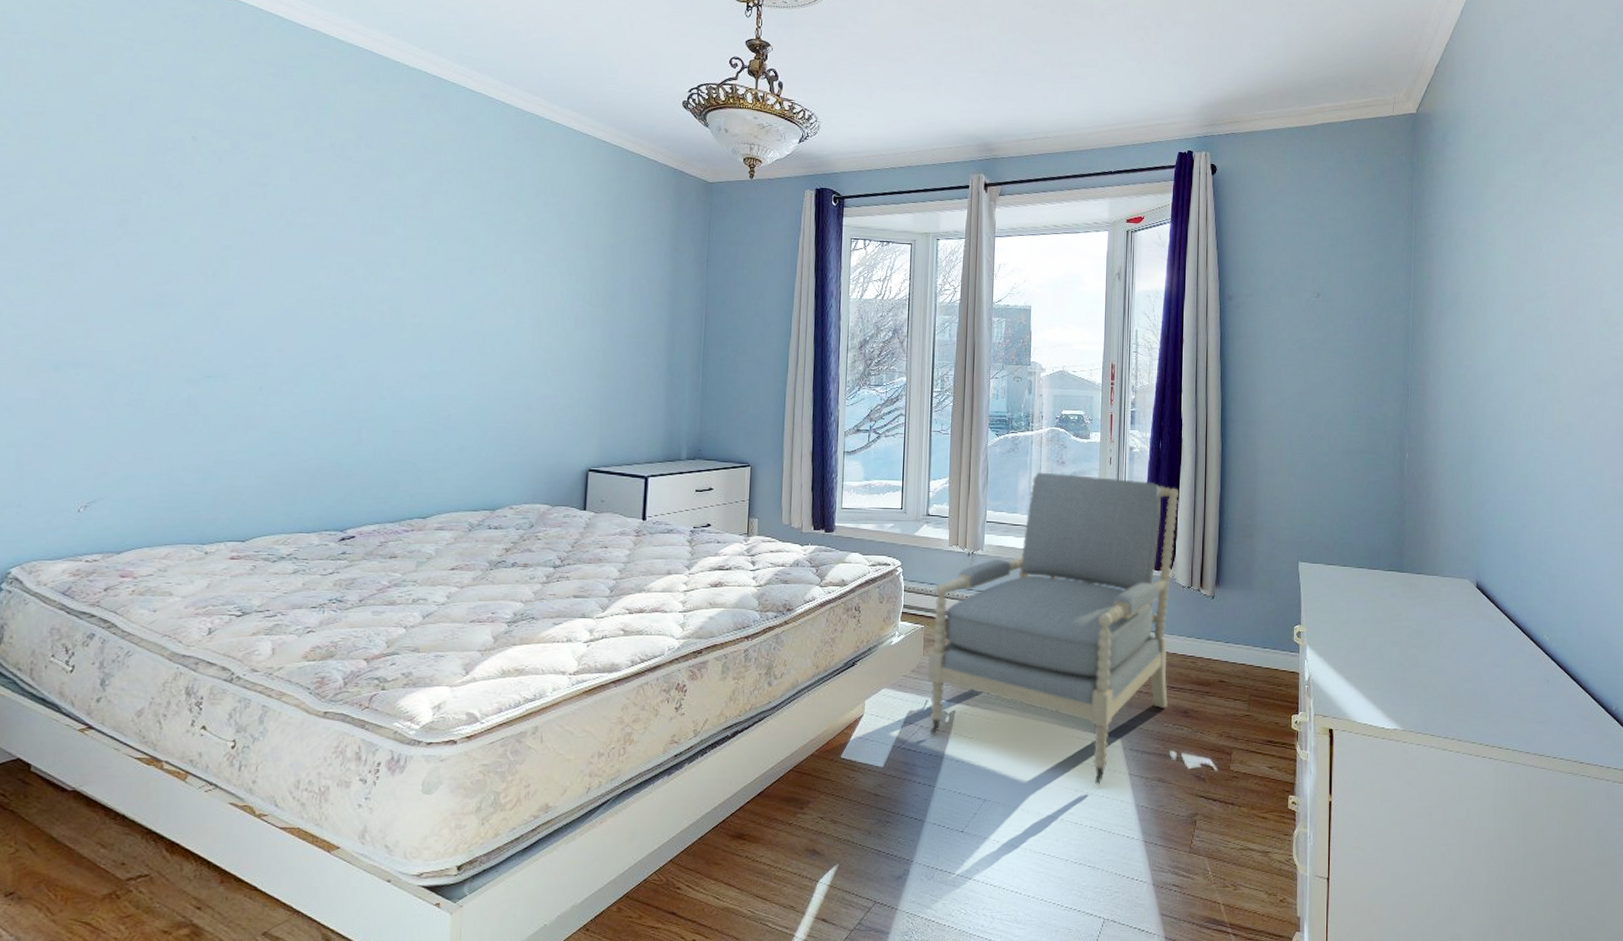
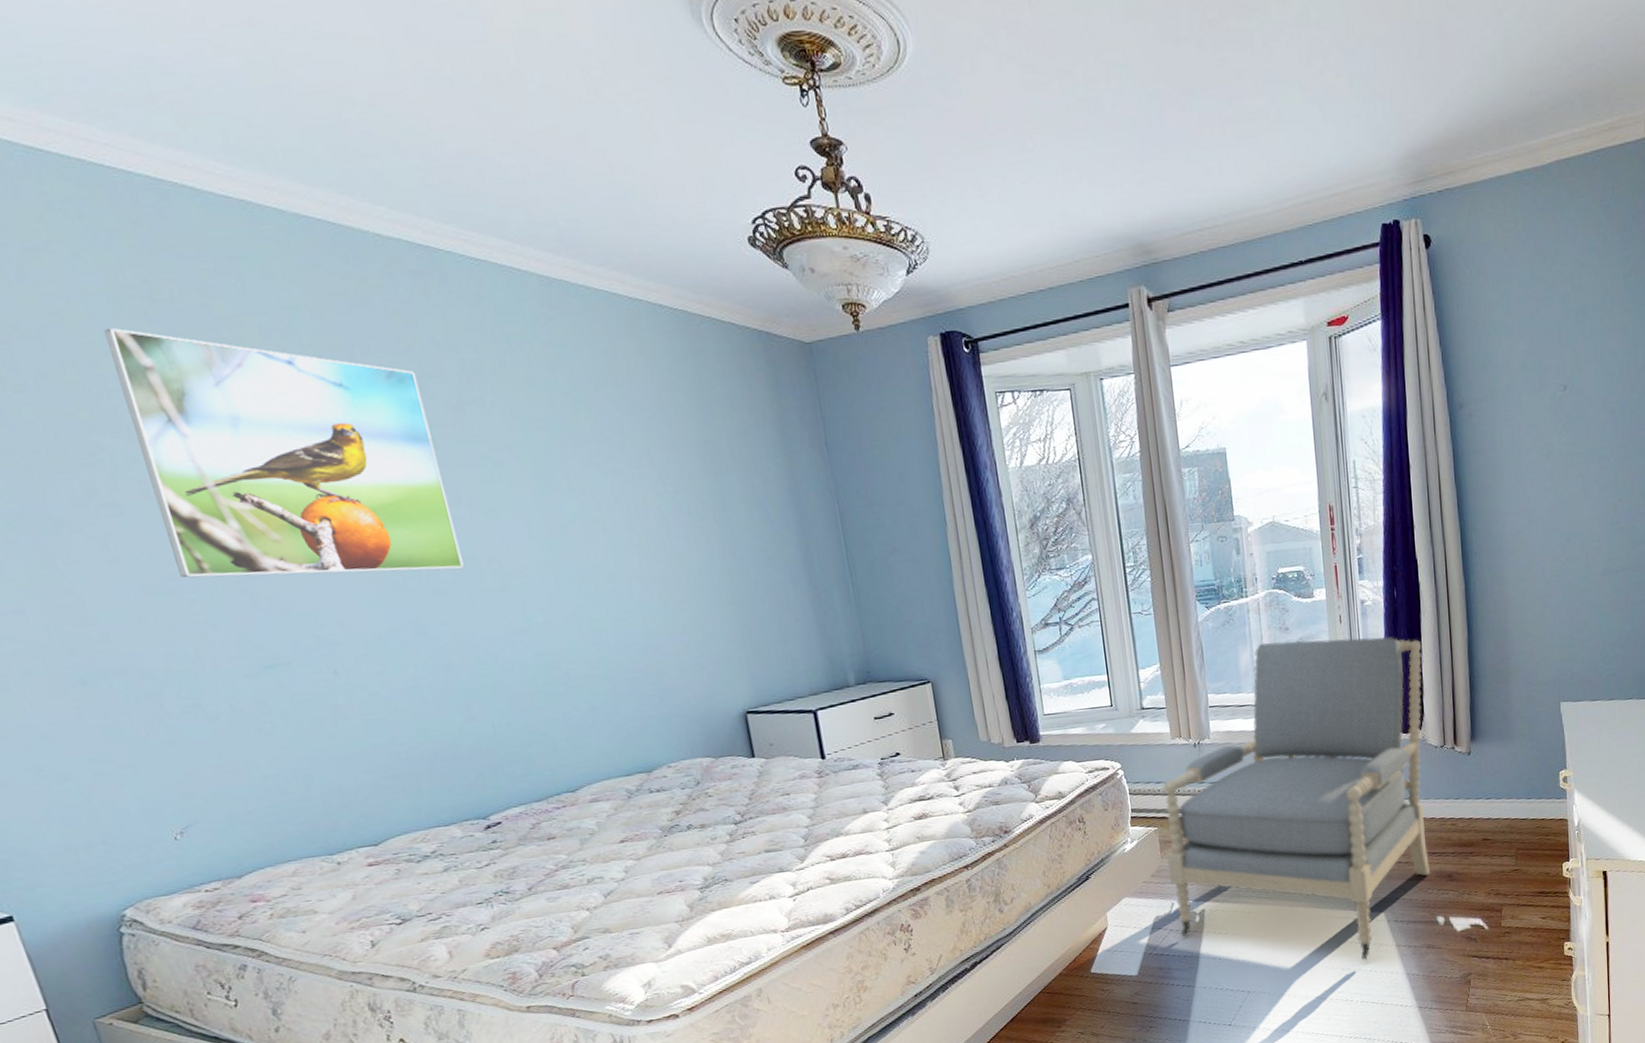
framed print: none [166,105,402,319] -> present [103,327,464,578]

